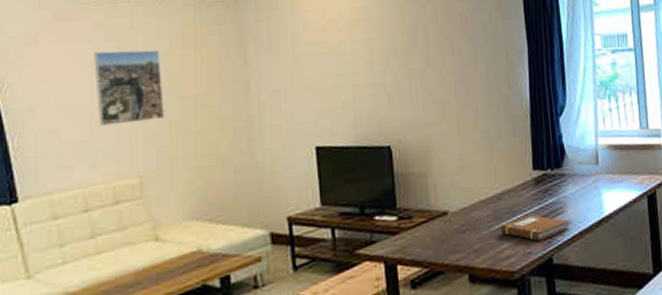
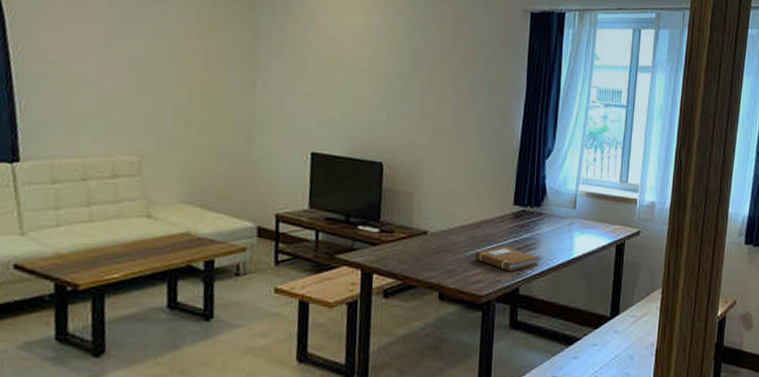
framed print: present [94,49,164,126] -> none [106,29,173,104]

